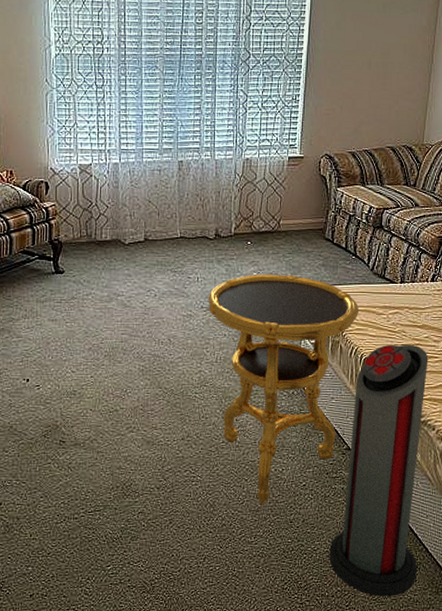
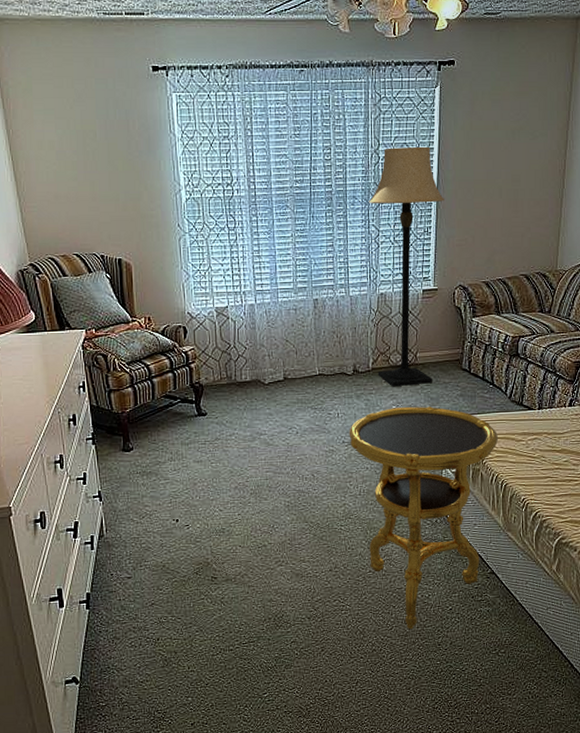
lamp: none [238,15,315,254] -> present [369,146,446,387]
air purifier: present [329,344,428,597] -> none [477,469,568,712]

